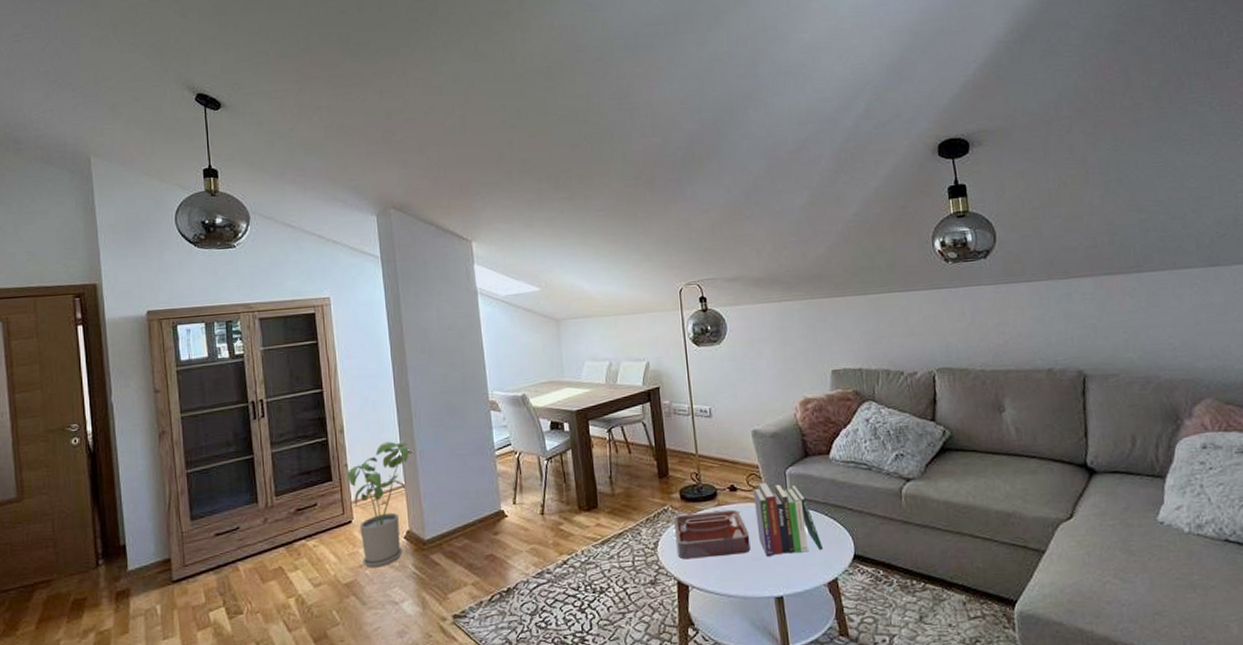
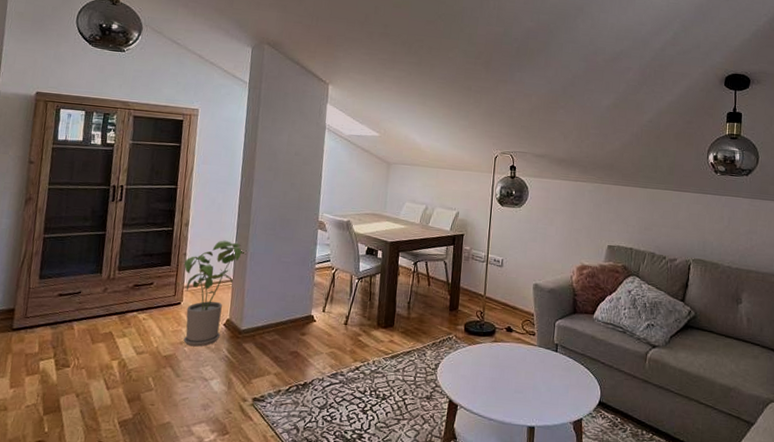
decorative tray: present [673,509,751,560] -> none [453,344,516,386]
books: present [752,482,823,556] -> none [523,328,575,393]

